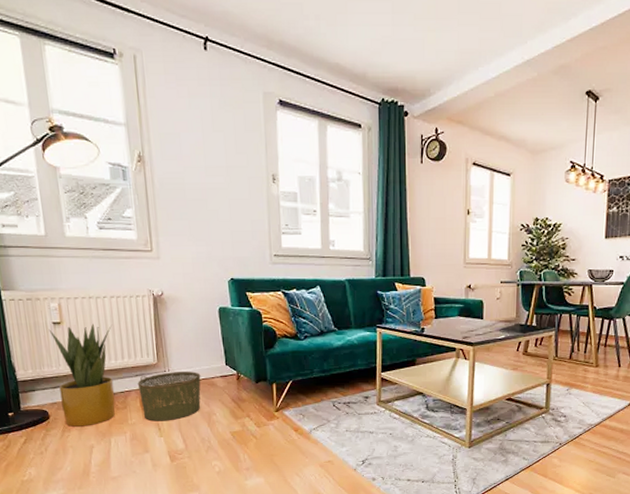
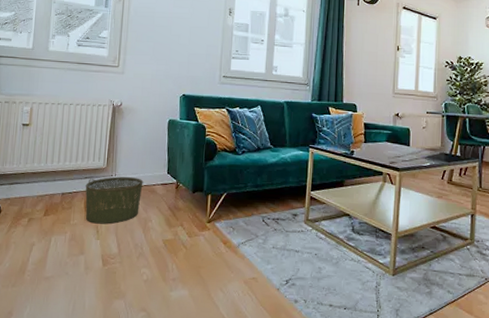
planter: present [48,323,116,427] -> none [13,127,72,224]

